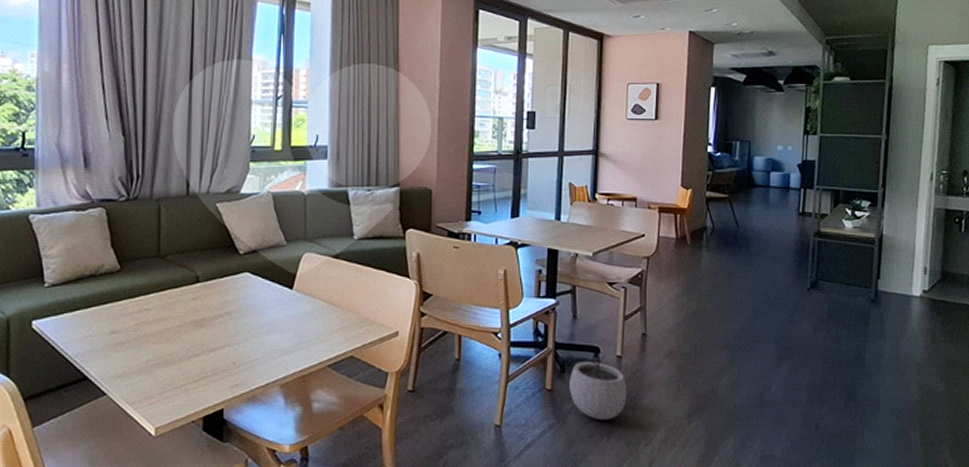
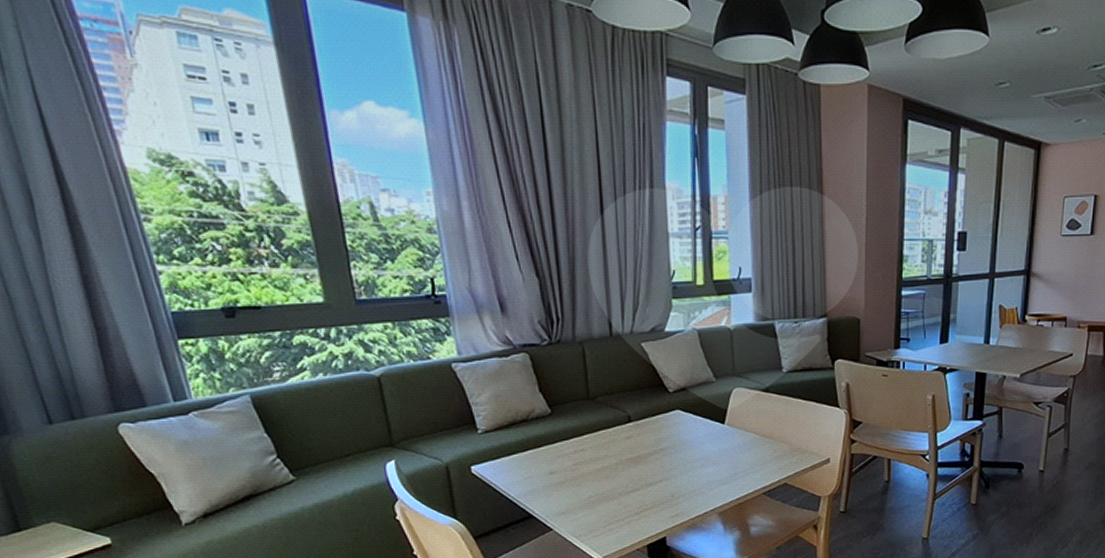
plant pot: present [569,353,627,420] -> none [993,469,1047,528]

